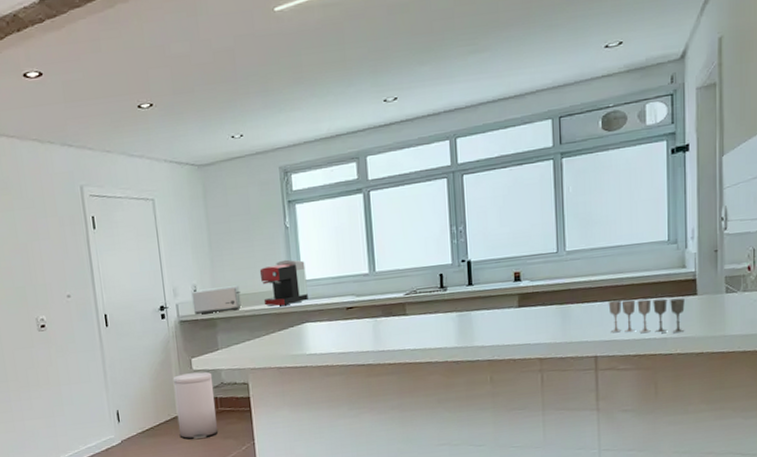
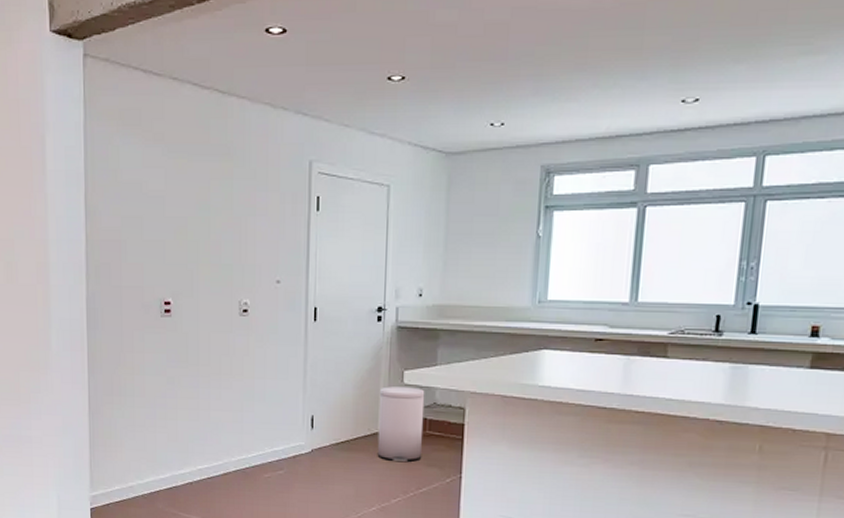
toaster: present [191,285,242,316] -> none [415,294,472,324]
coffee maker: present [259,259,308,306] -> none [498,273,554,325]

